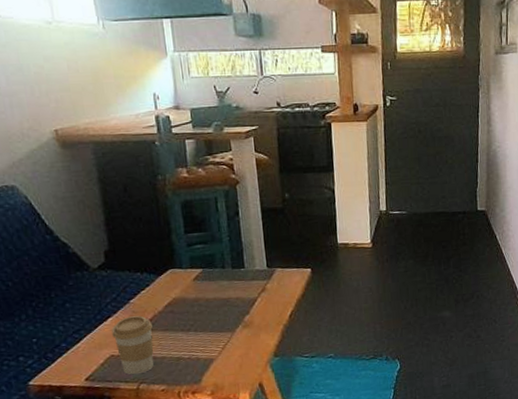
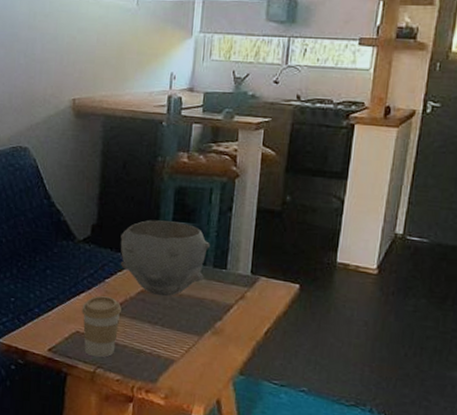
bowl: none [136,233,226,305] -> present [120,220,211,297]

